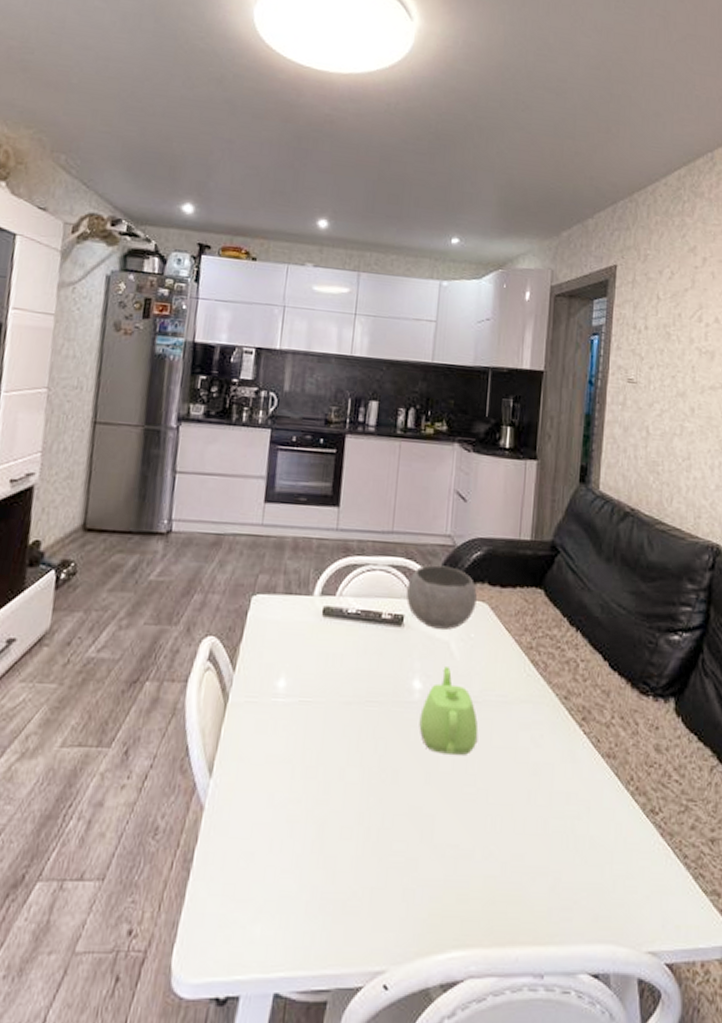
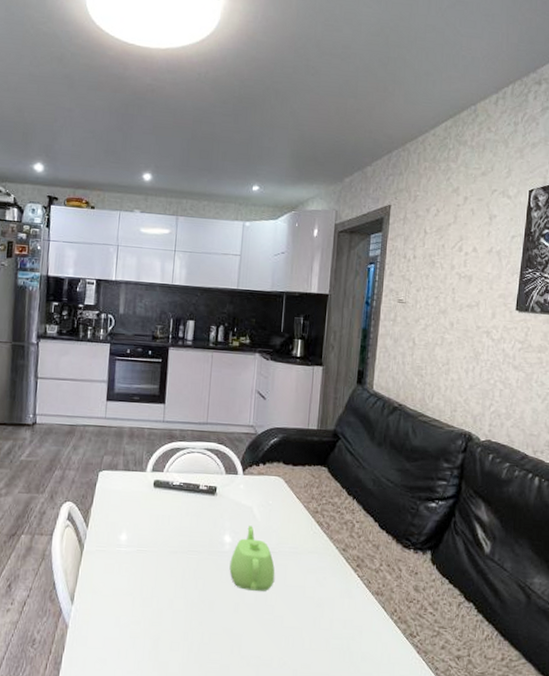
bowl: present [406,565,477,630] -> none [218,448,274,498]

